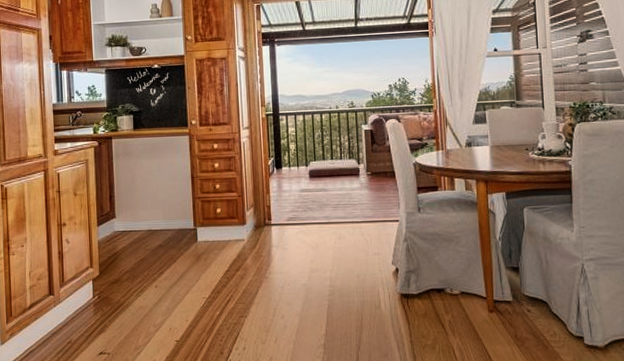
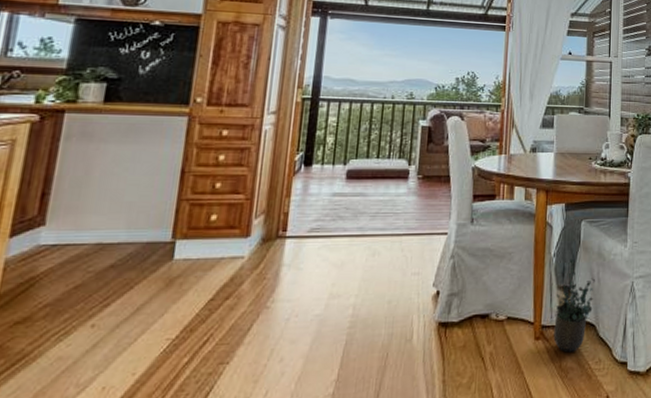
potted plant: none [505,242,543,325] -> present [554,258,595,353]

